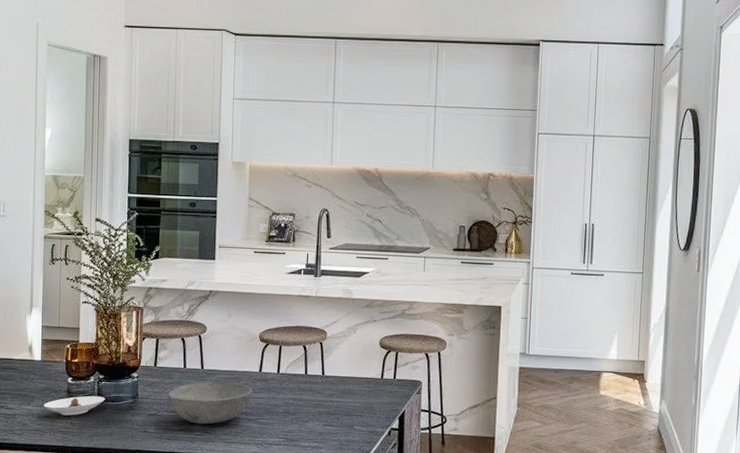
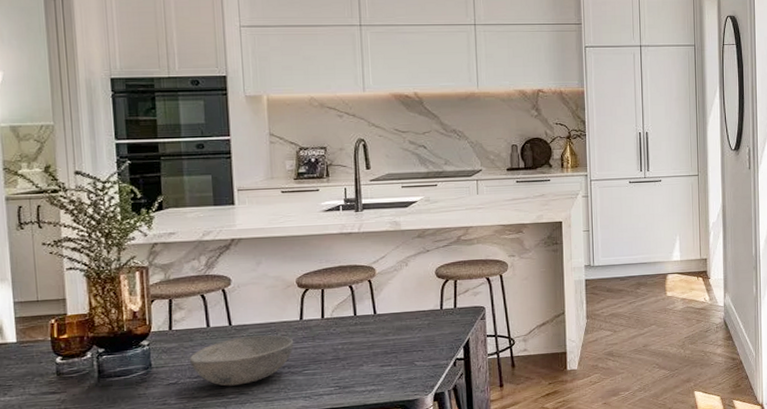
saucer: present [43,395,106,416] -> none [25,372,109,401]

